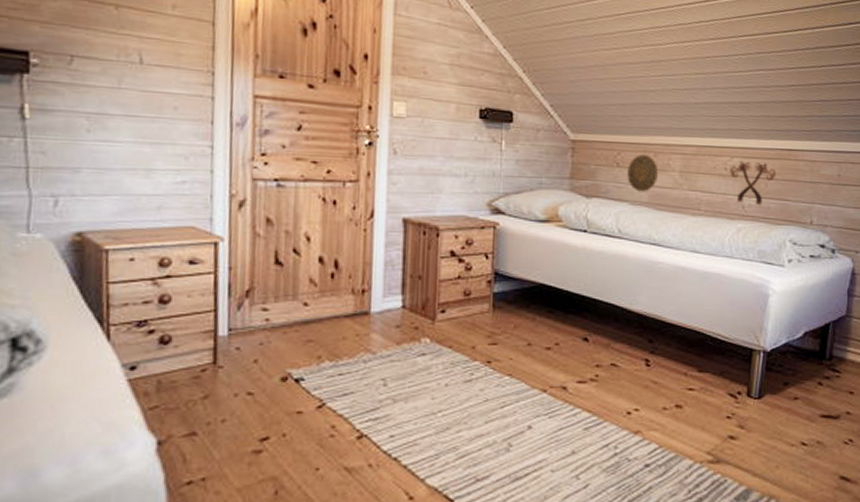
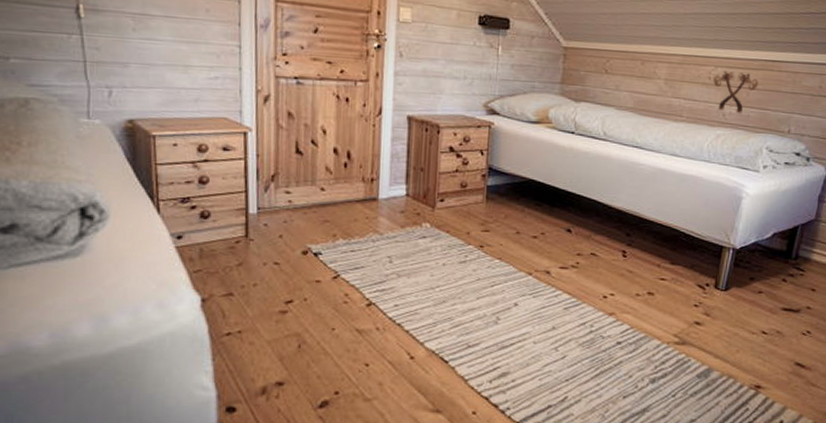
decorative plate: present [627,154,659,192] -> none [614,61,645,98]

